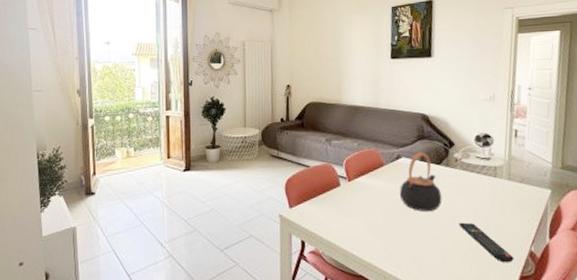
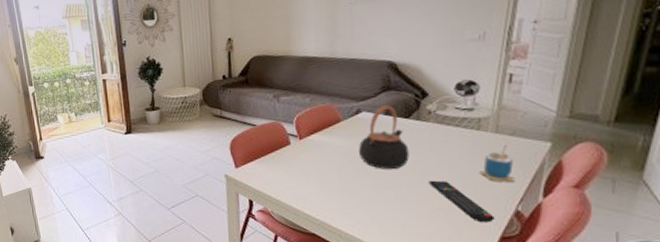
cup: none [499,190,527,225] -> present [480,144,516,182]

